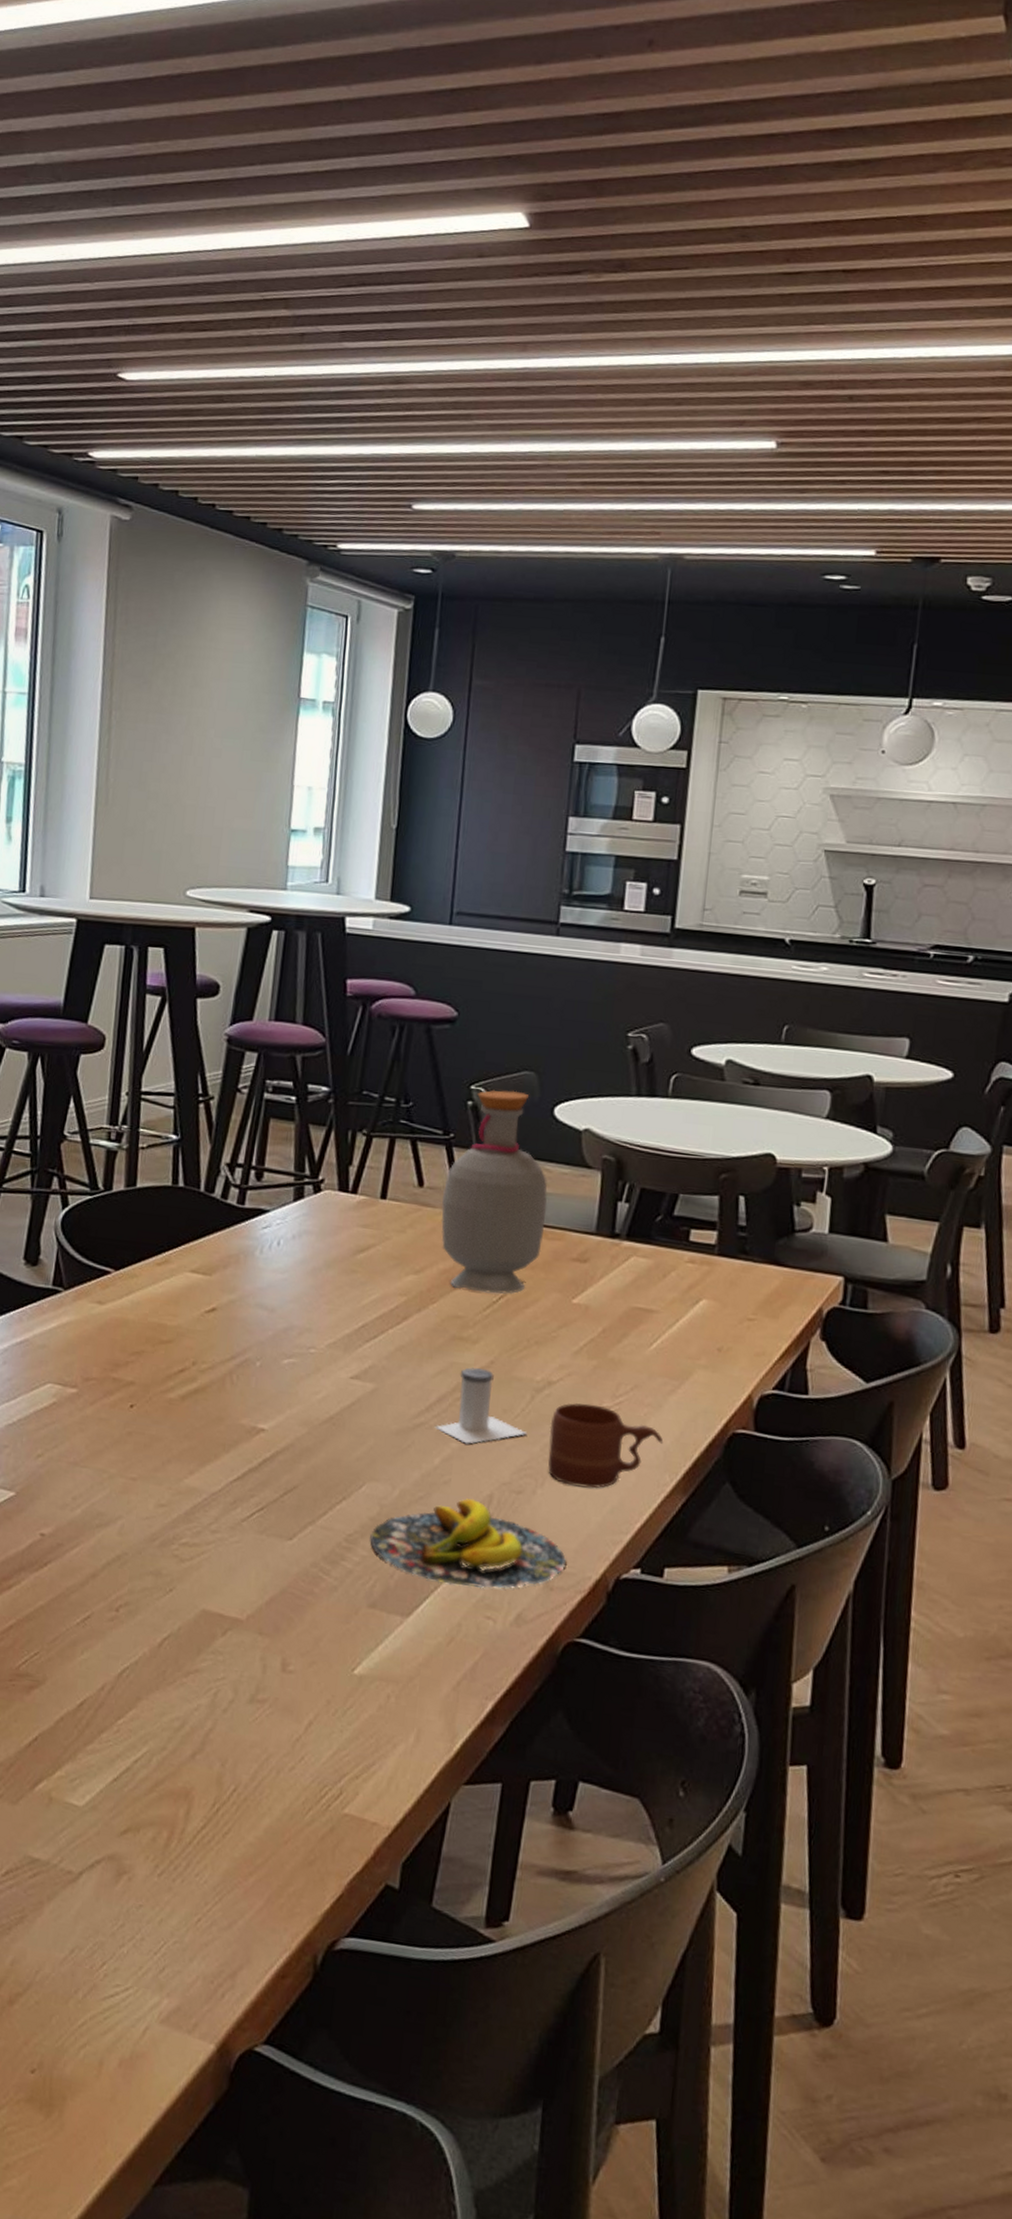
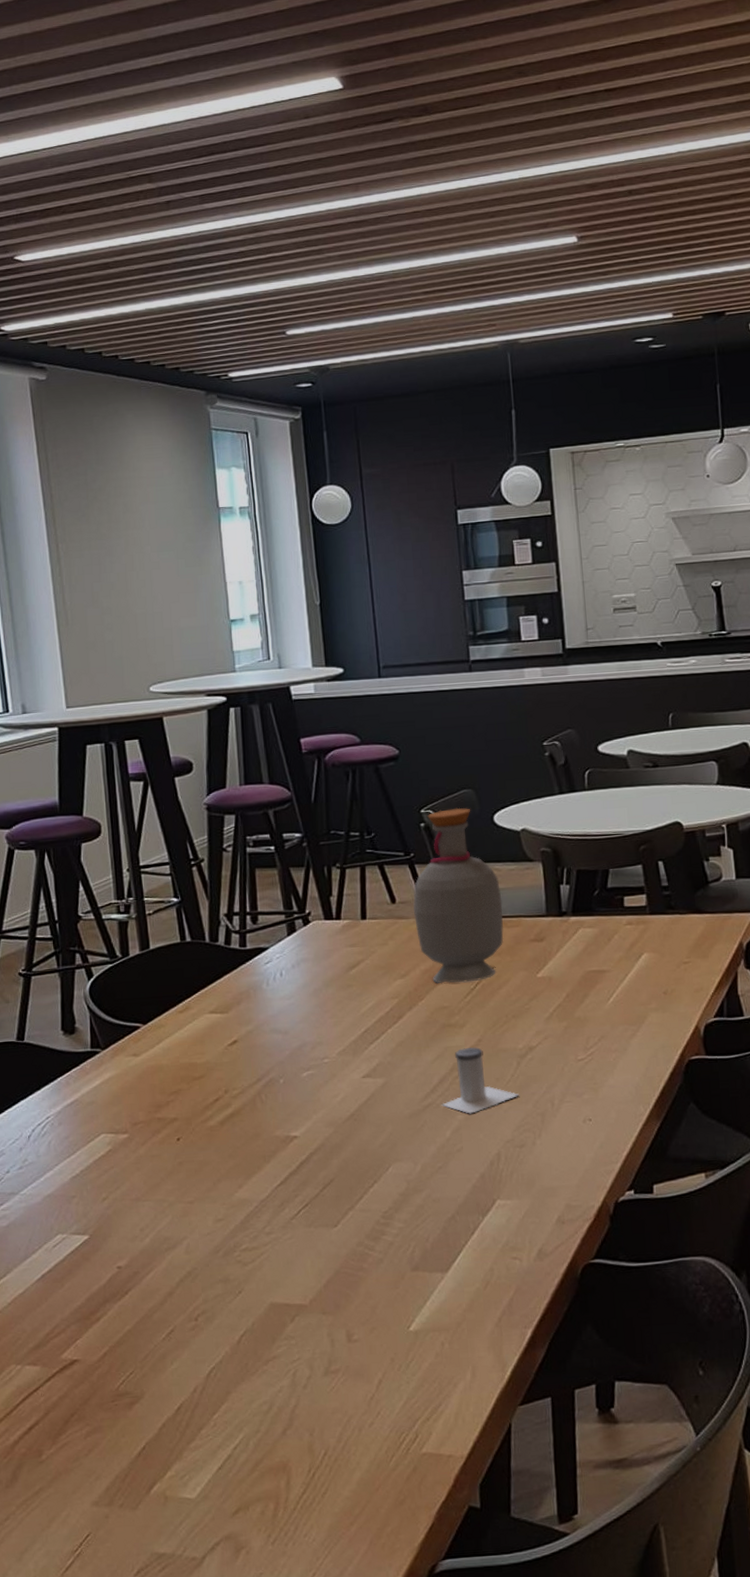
banana: present [370,1498,567,1588] -> none [403,1159,572,1237]
mug: present [548,1403,664,1489] -> none [537,1059,634,1132]

